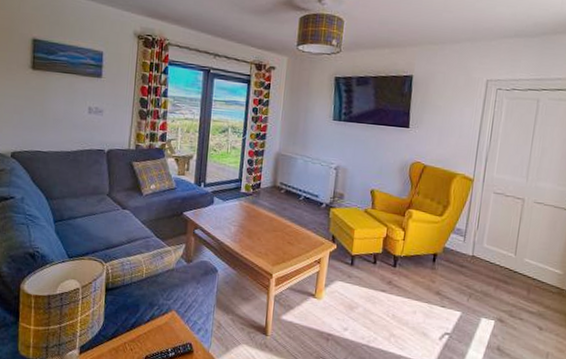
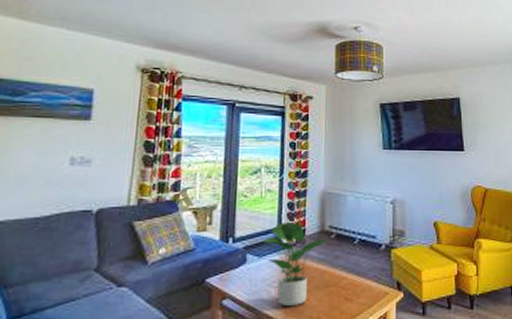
potted plant: none [227,175,277,242] -> present [263,223,327,306]

